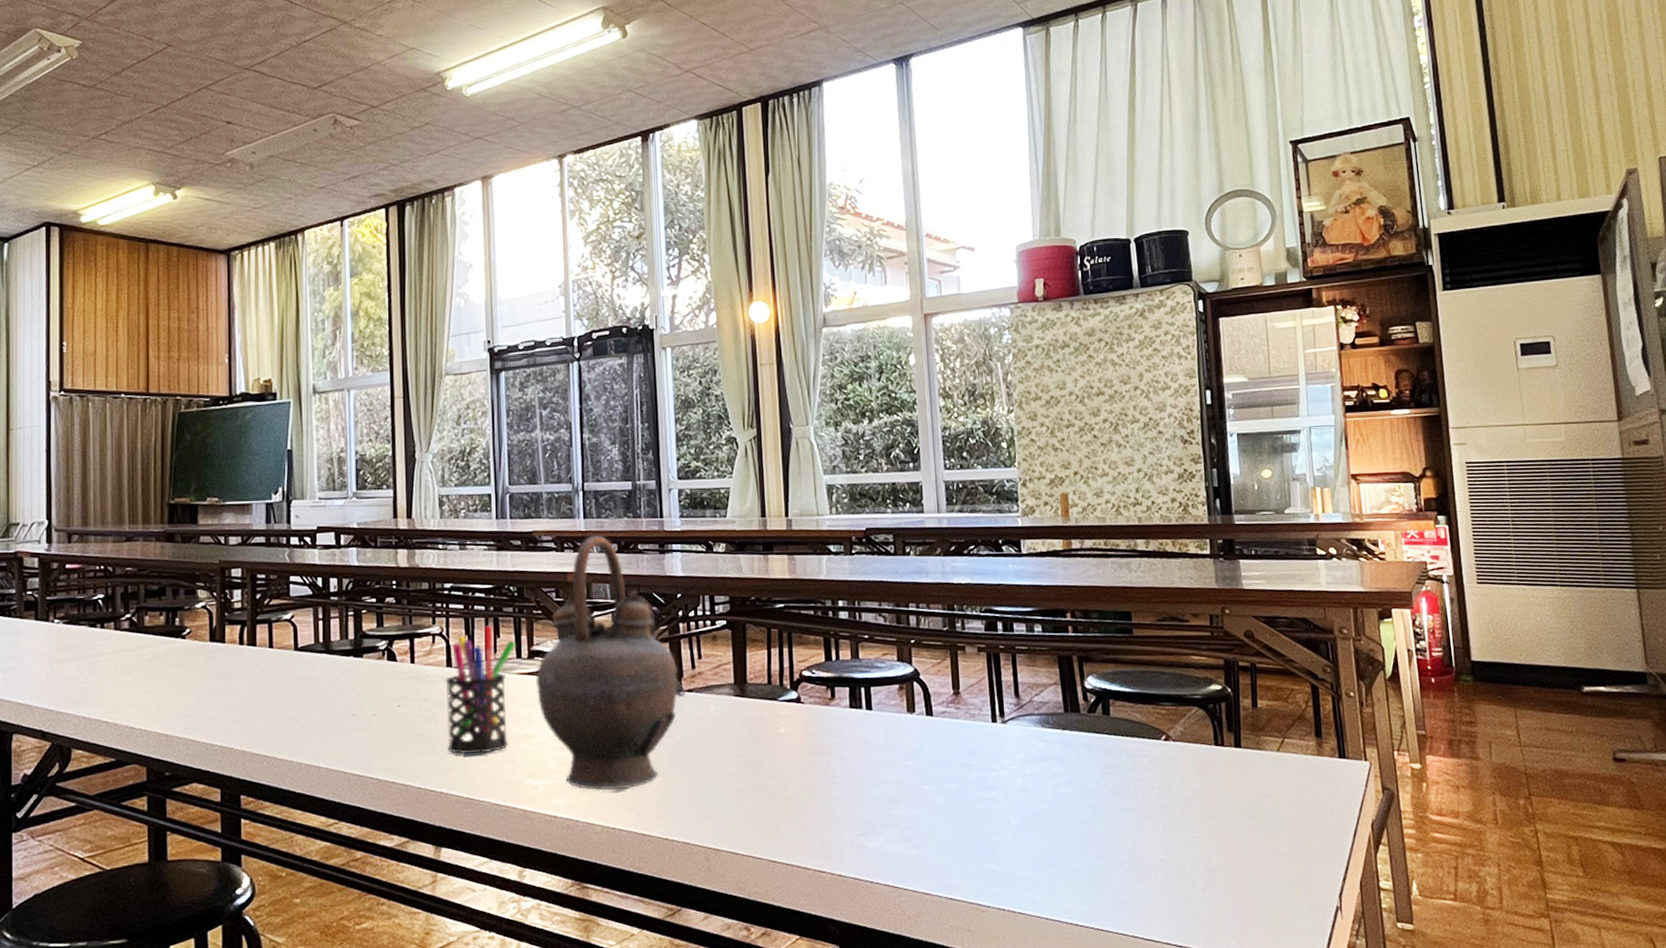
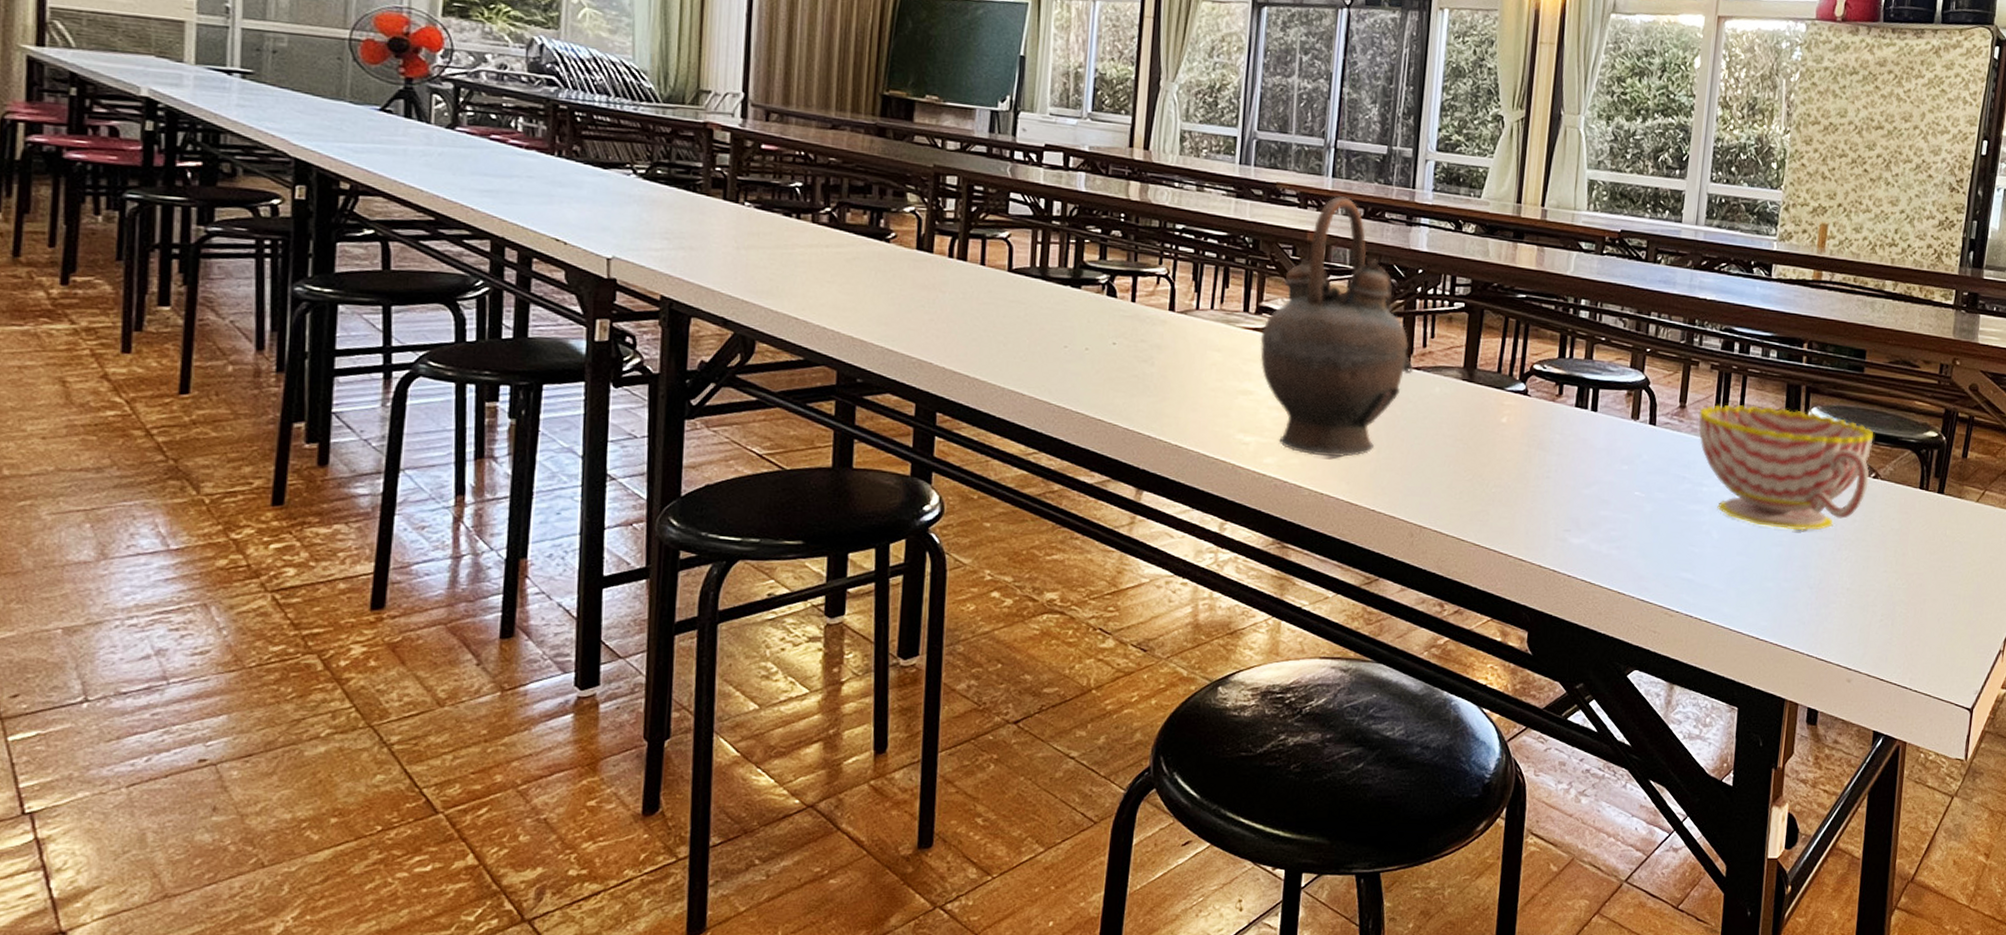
pen holder: present [445,625,516,754] -> none [1160,274,1245,403]
teacup: none [974,681,1161,806] -> present [1698,405,1874,531]

